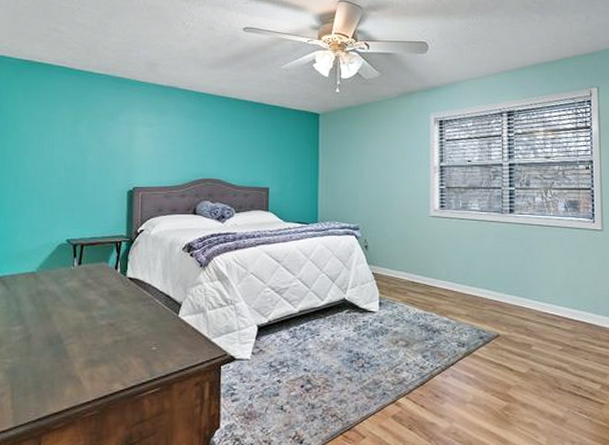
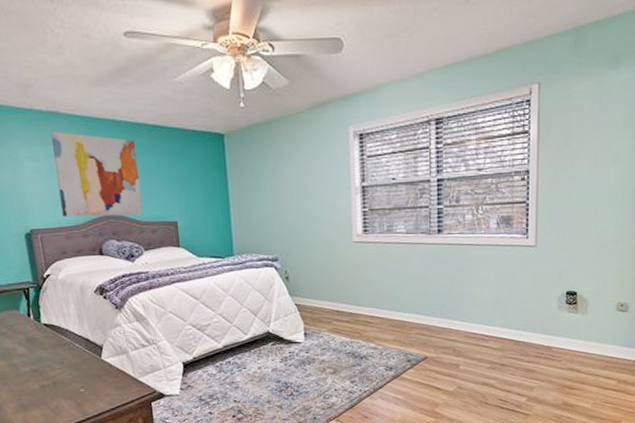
wall art: none [165,103,241,180] -> present [51,131,144,218]

